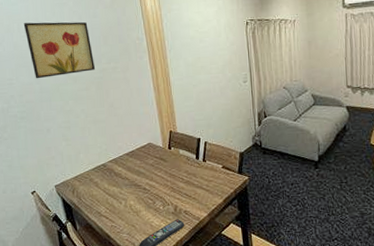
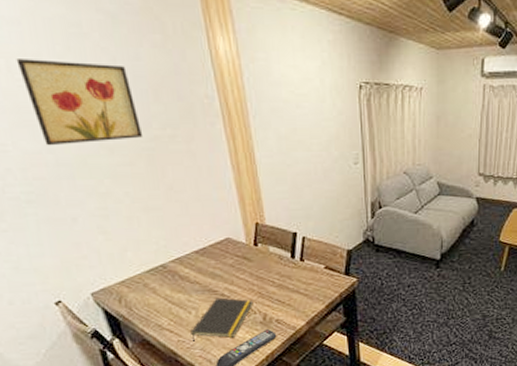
notepad: none [121,191,168,227] -> present [191,297,254,342]

